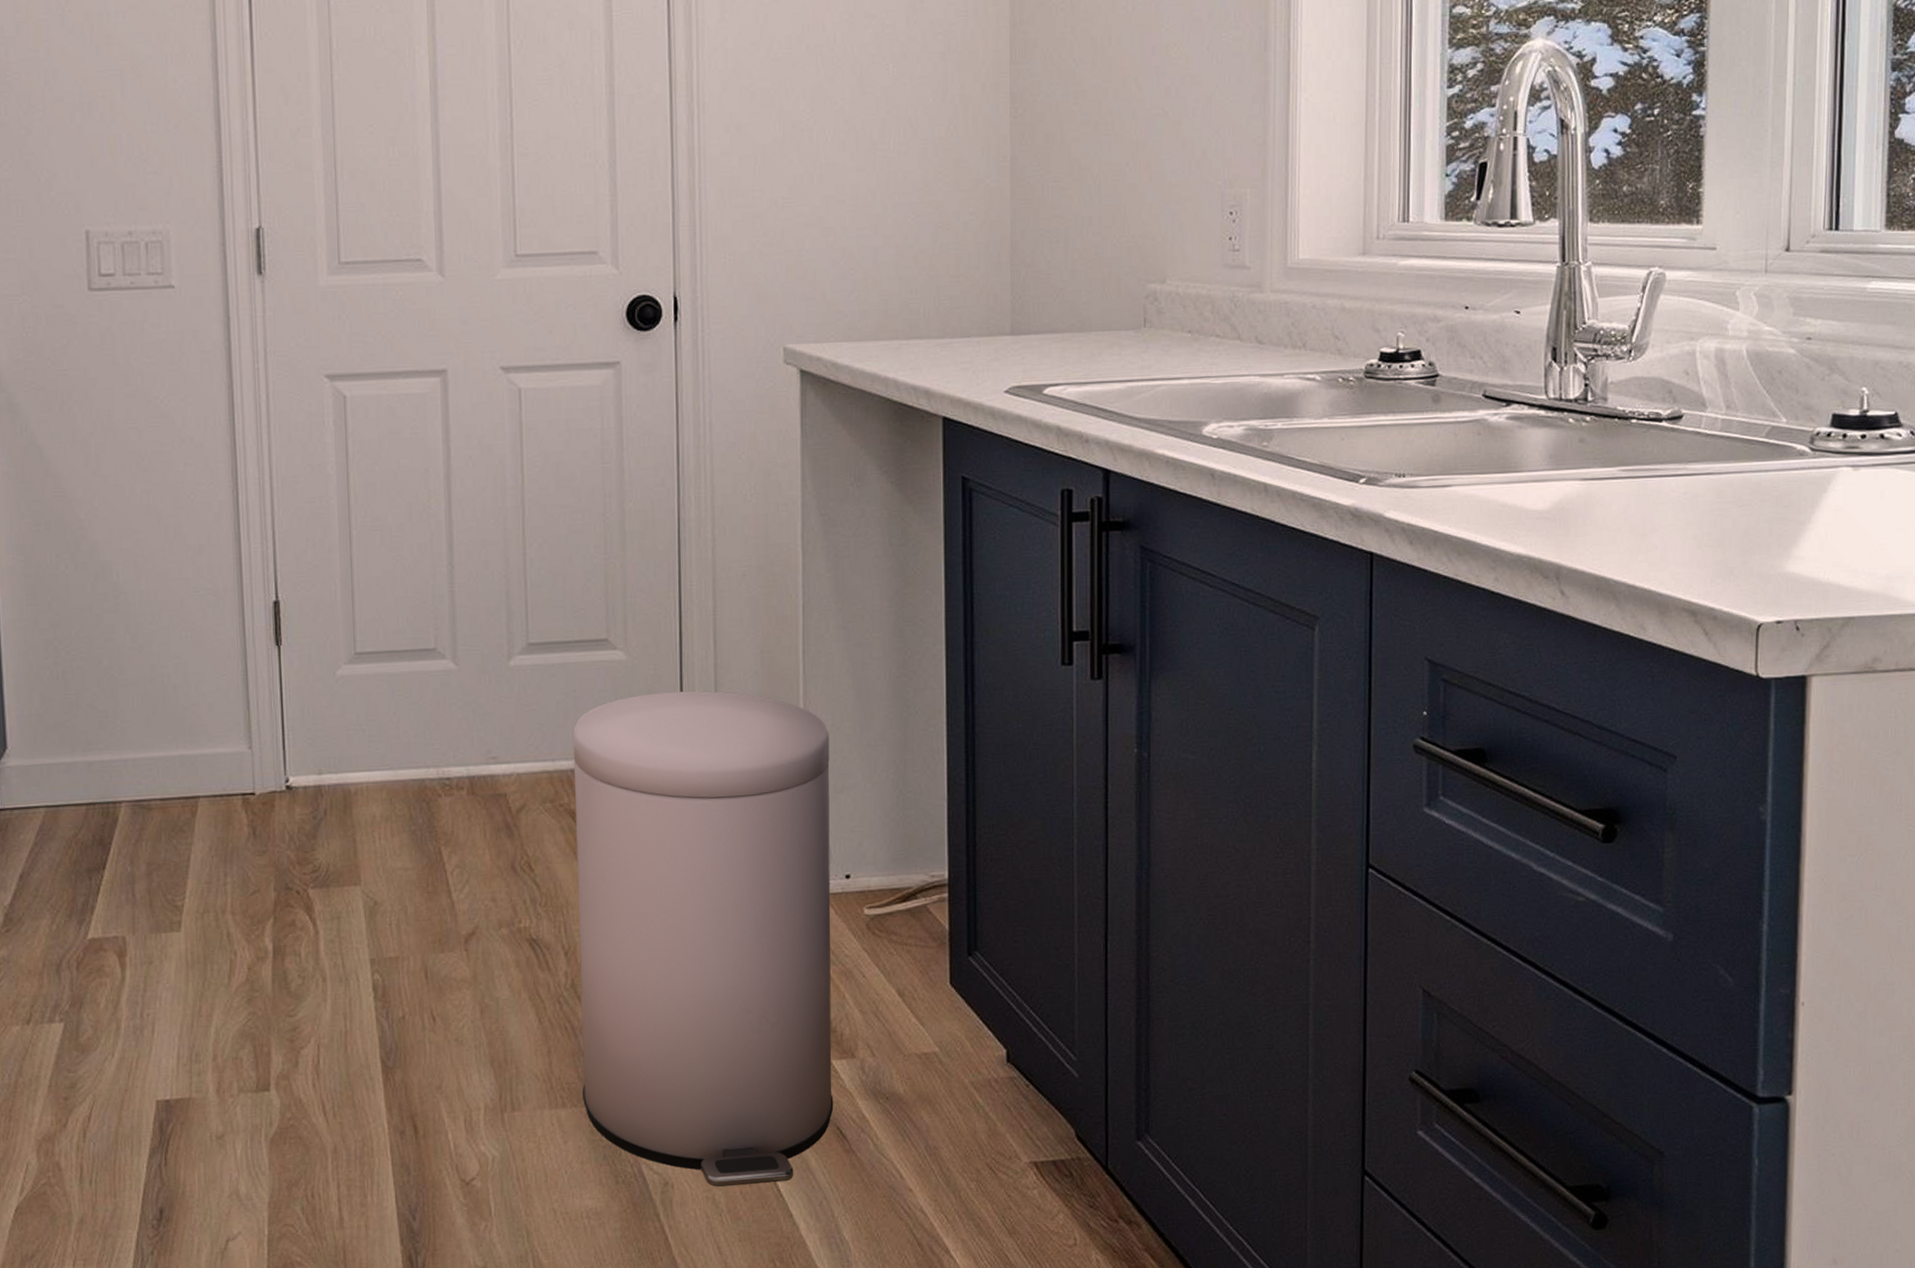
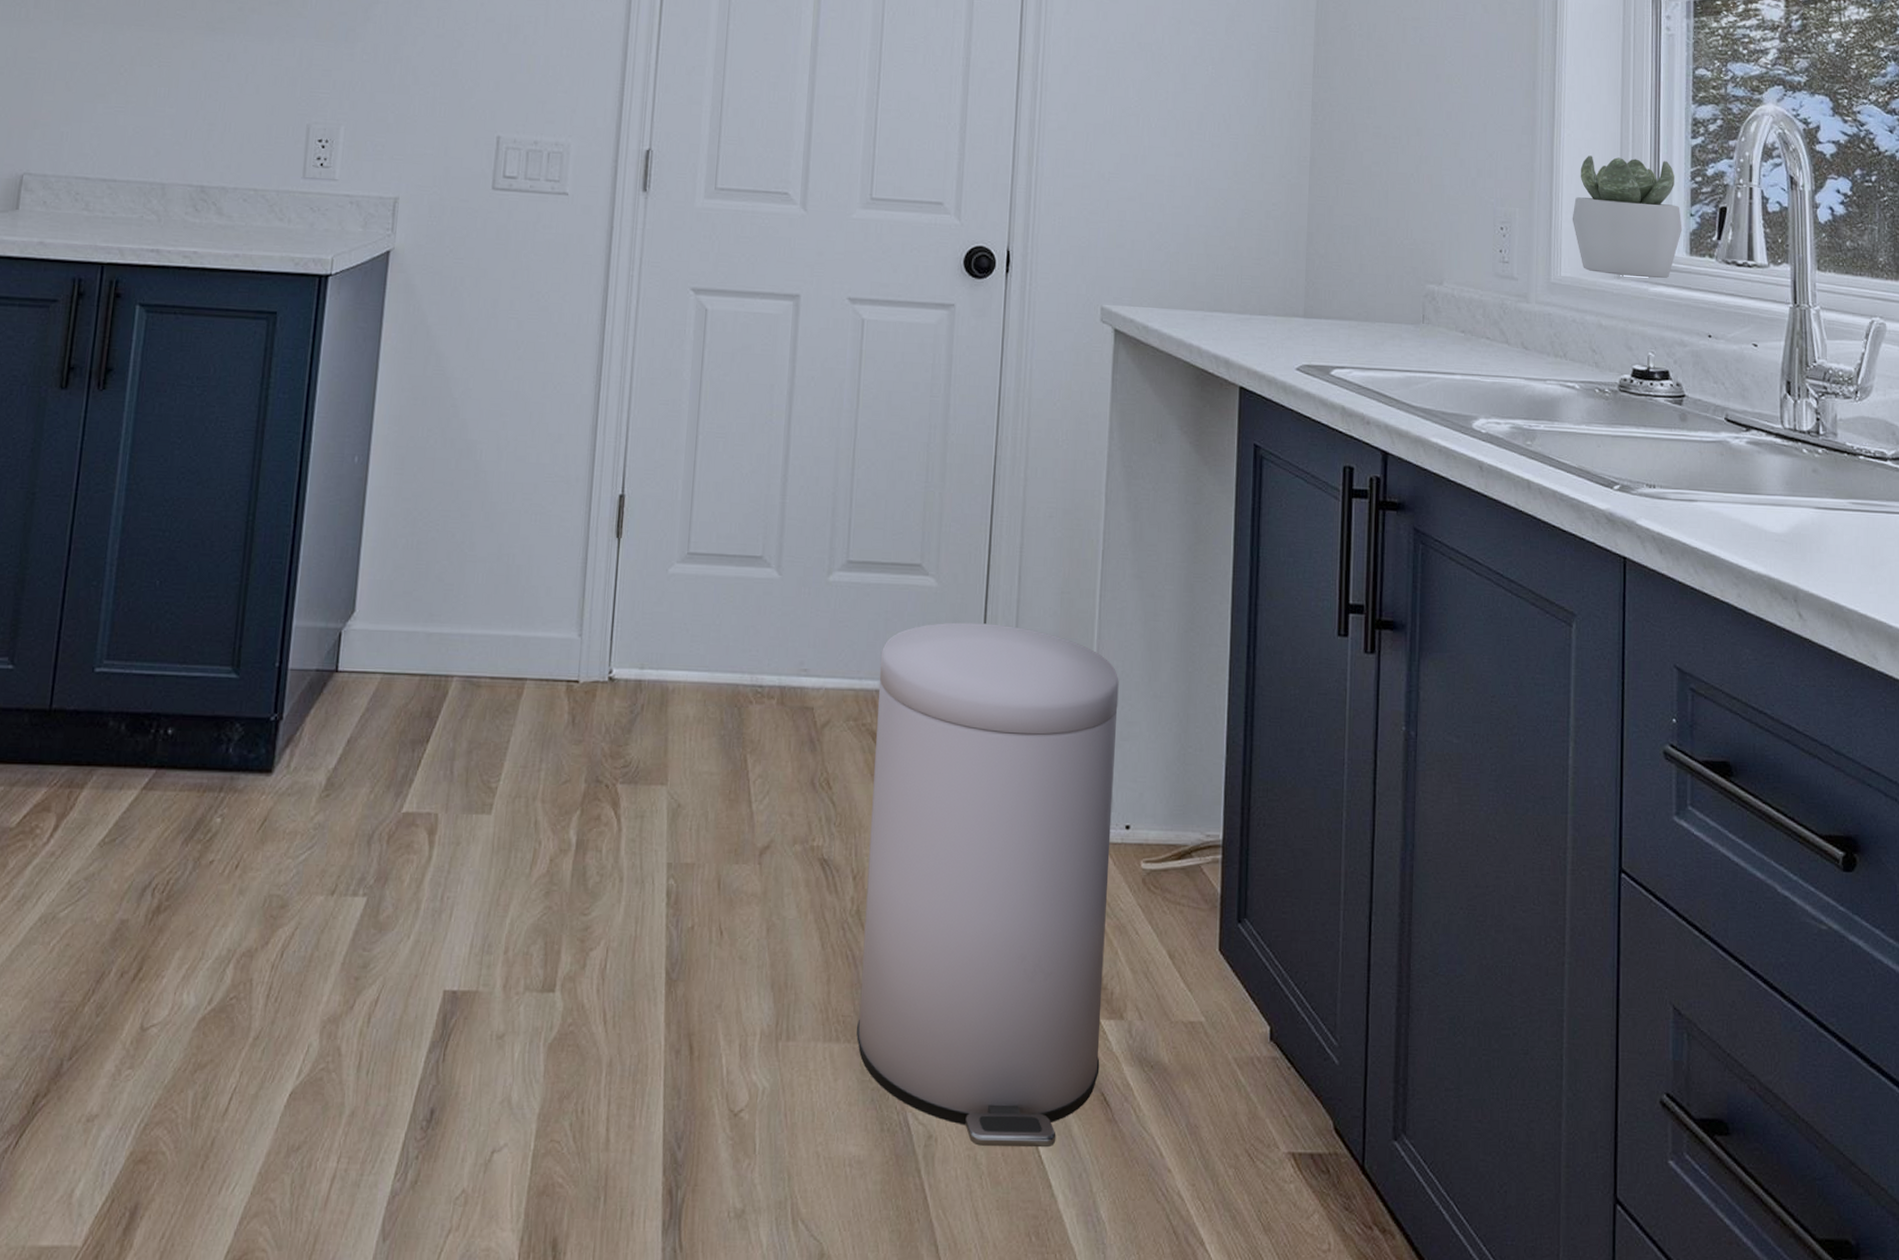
succulent plant: none [1310,117,1436,252] -> present [1572,155,1682,278]

